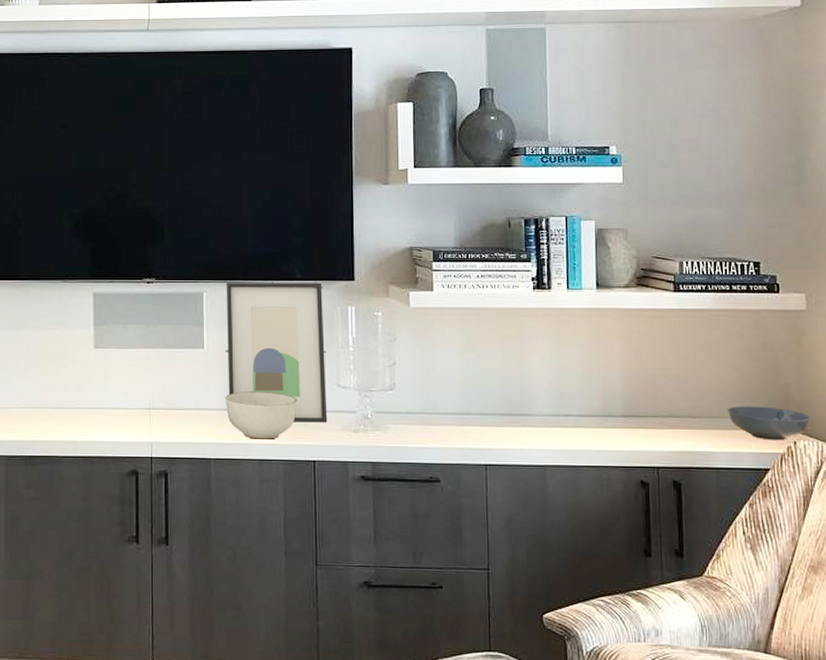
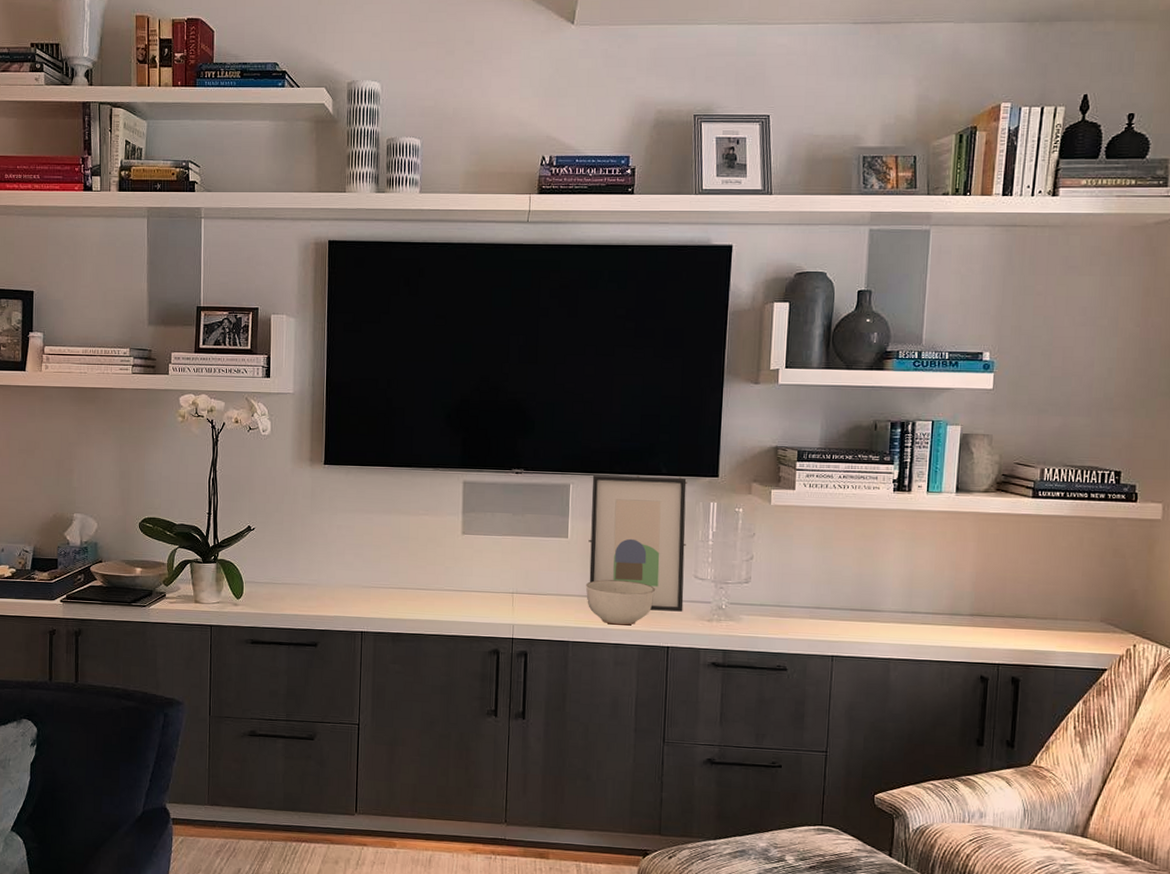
bowl: present [726,406,811,441] -> none [1071,609,1153,643]

